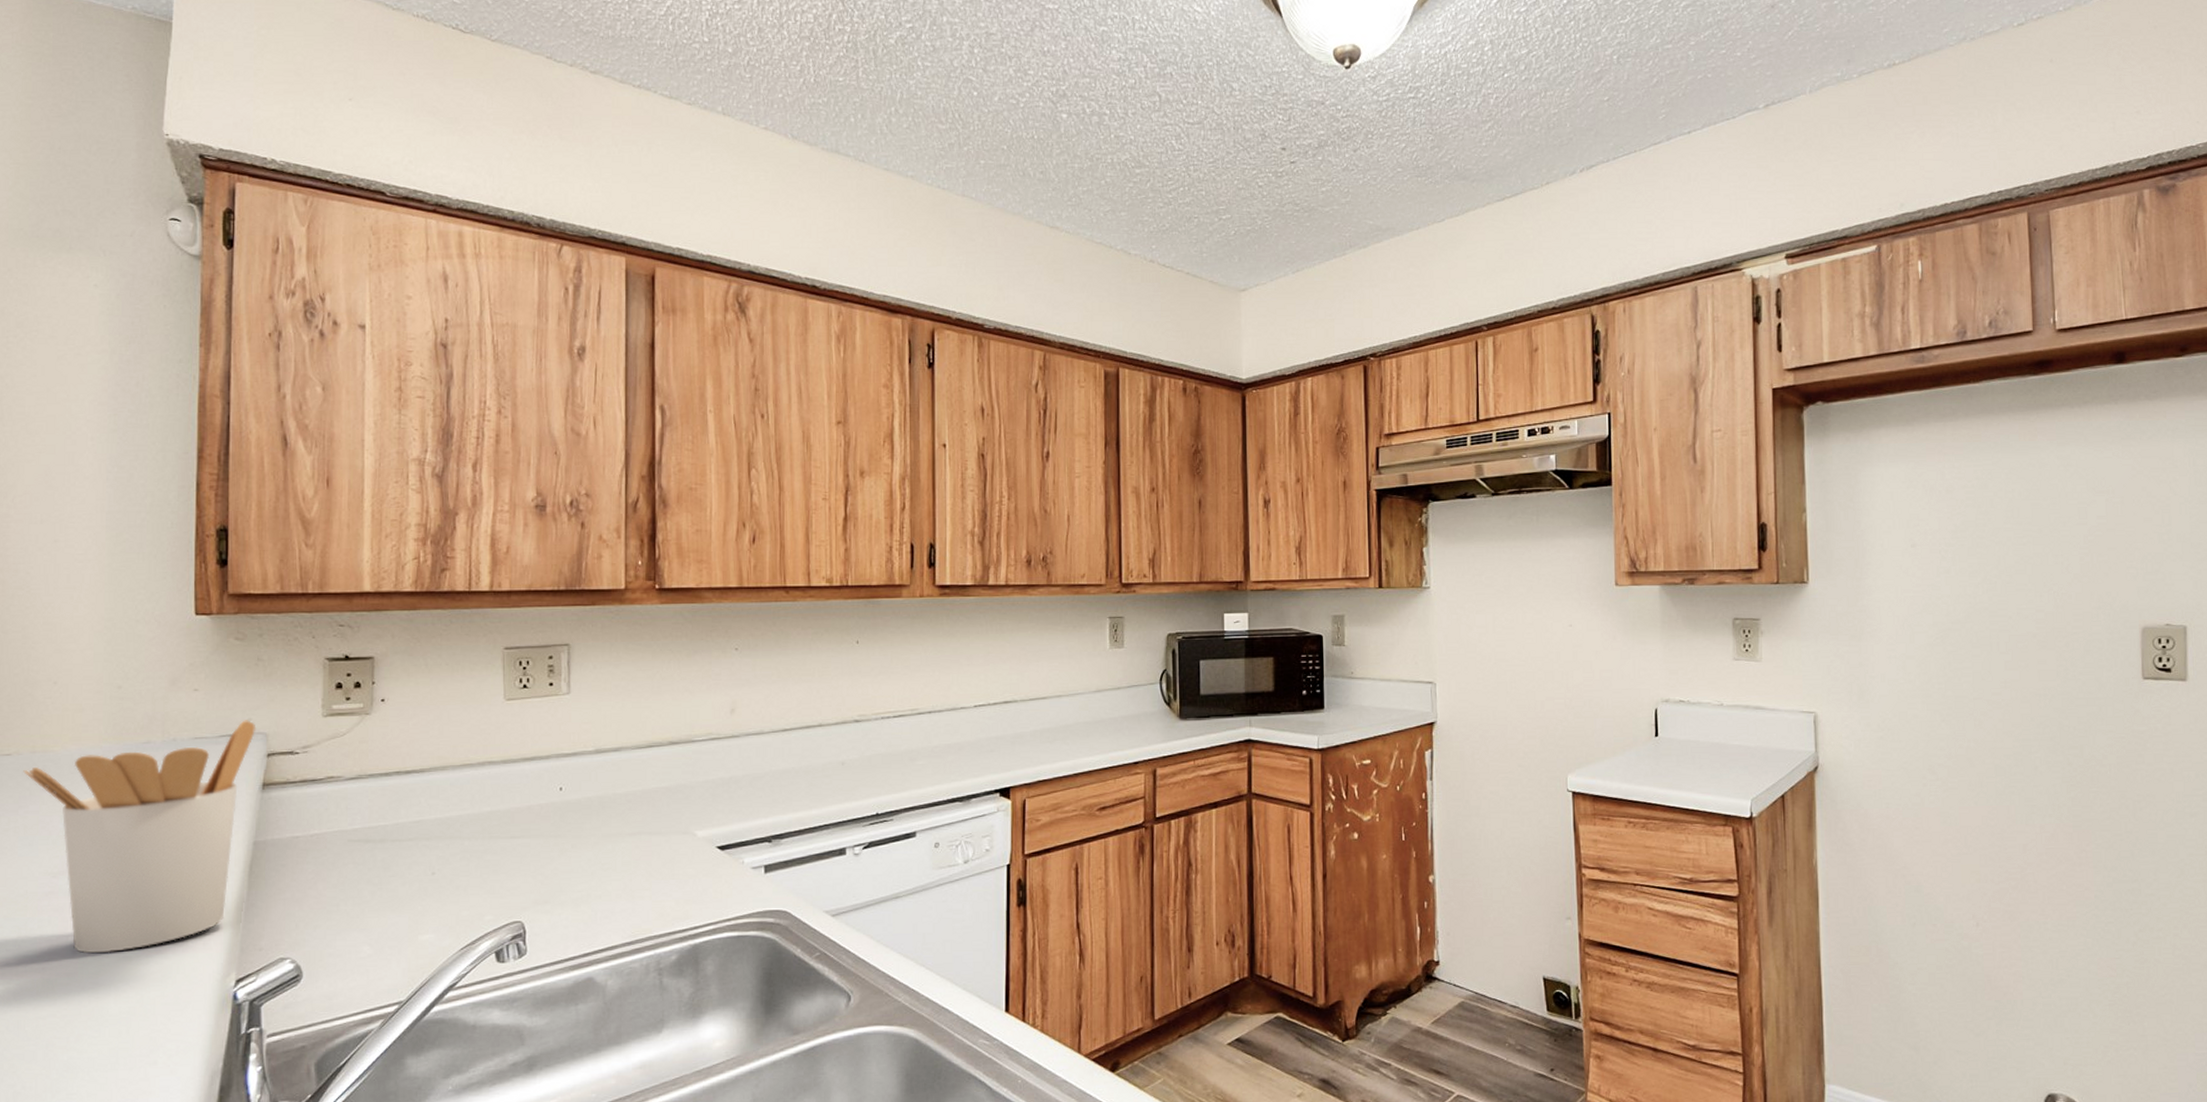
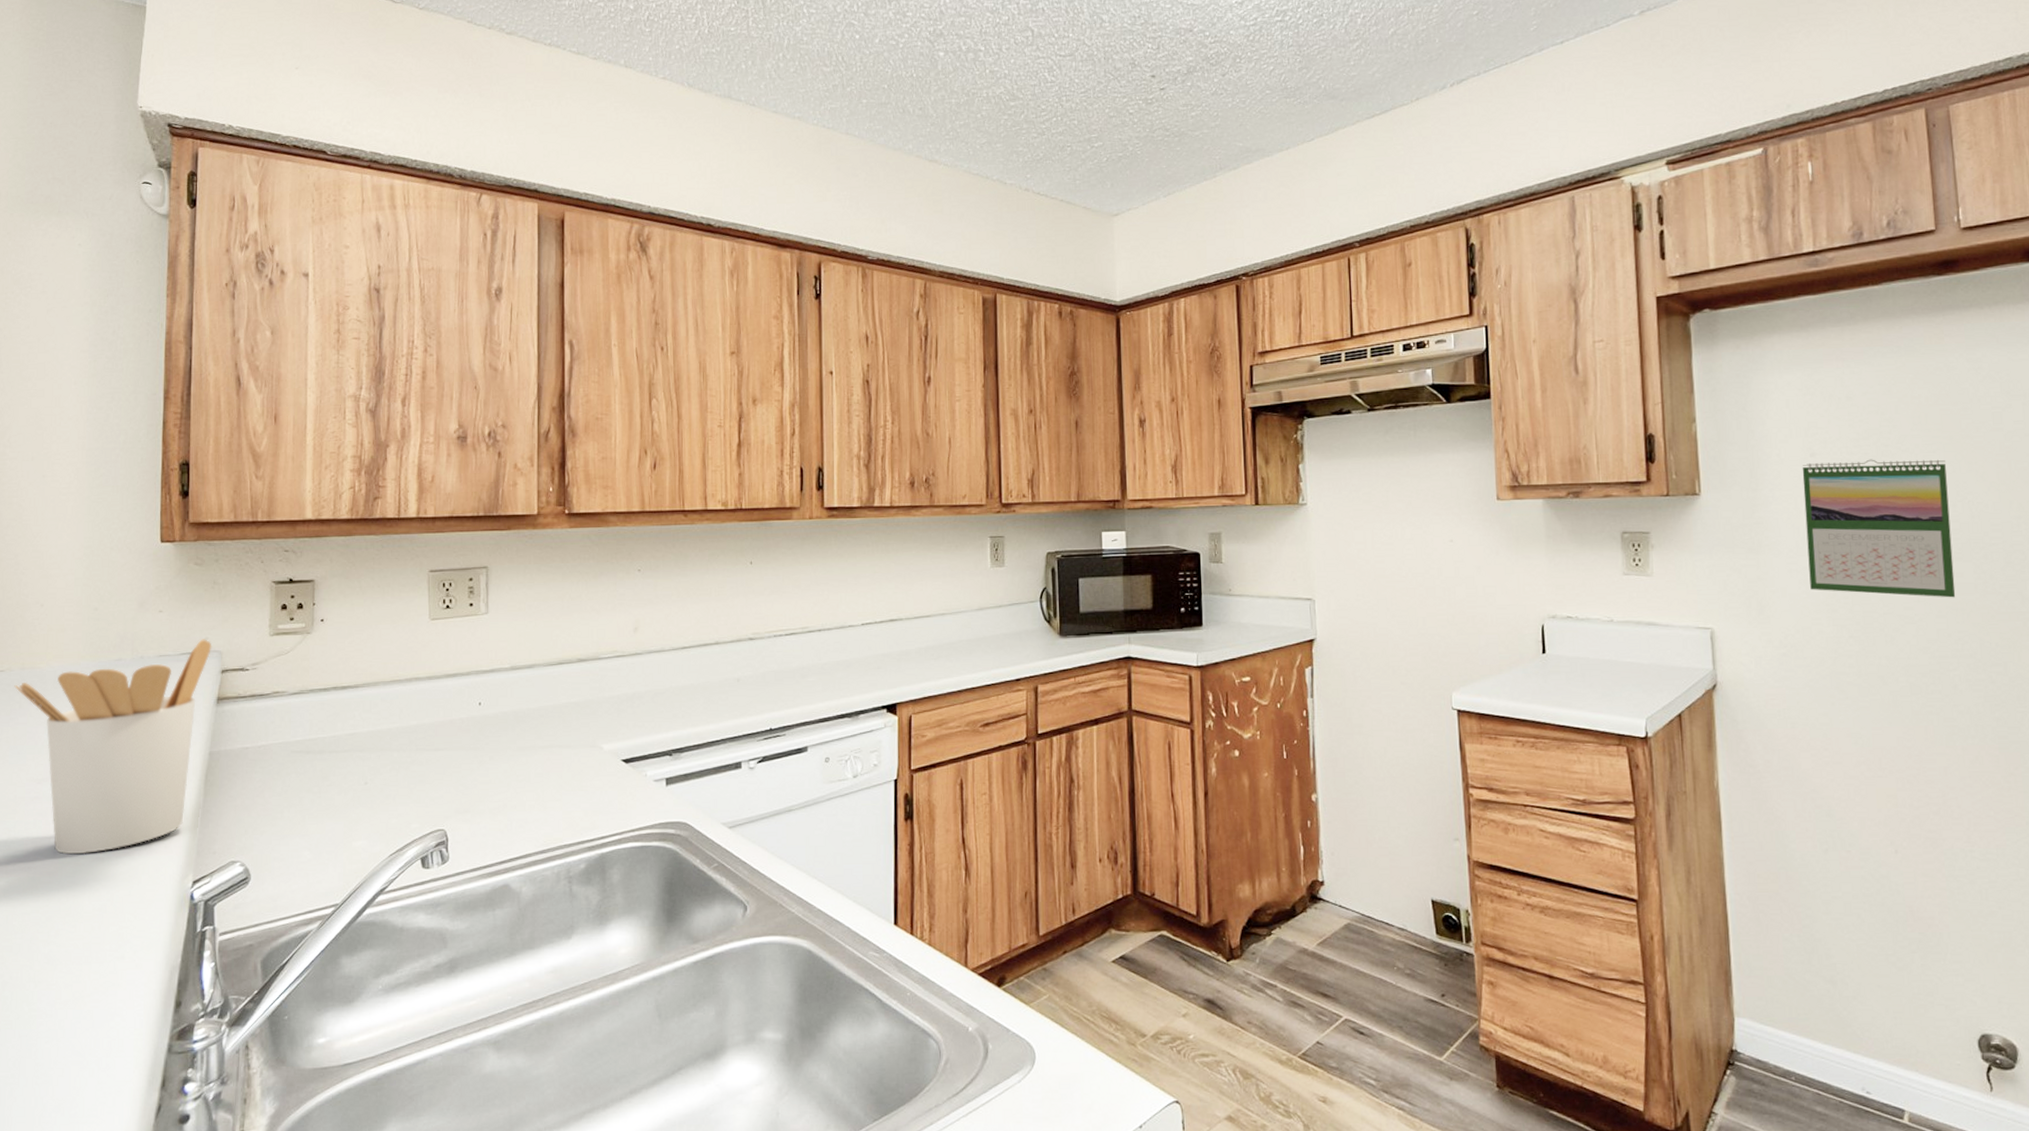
calendar: none [1903,550,2039,684] -> present [1802,459,1956,598]

